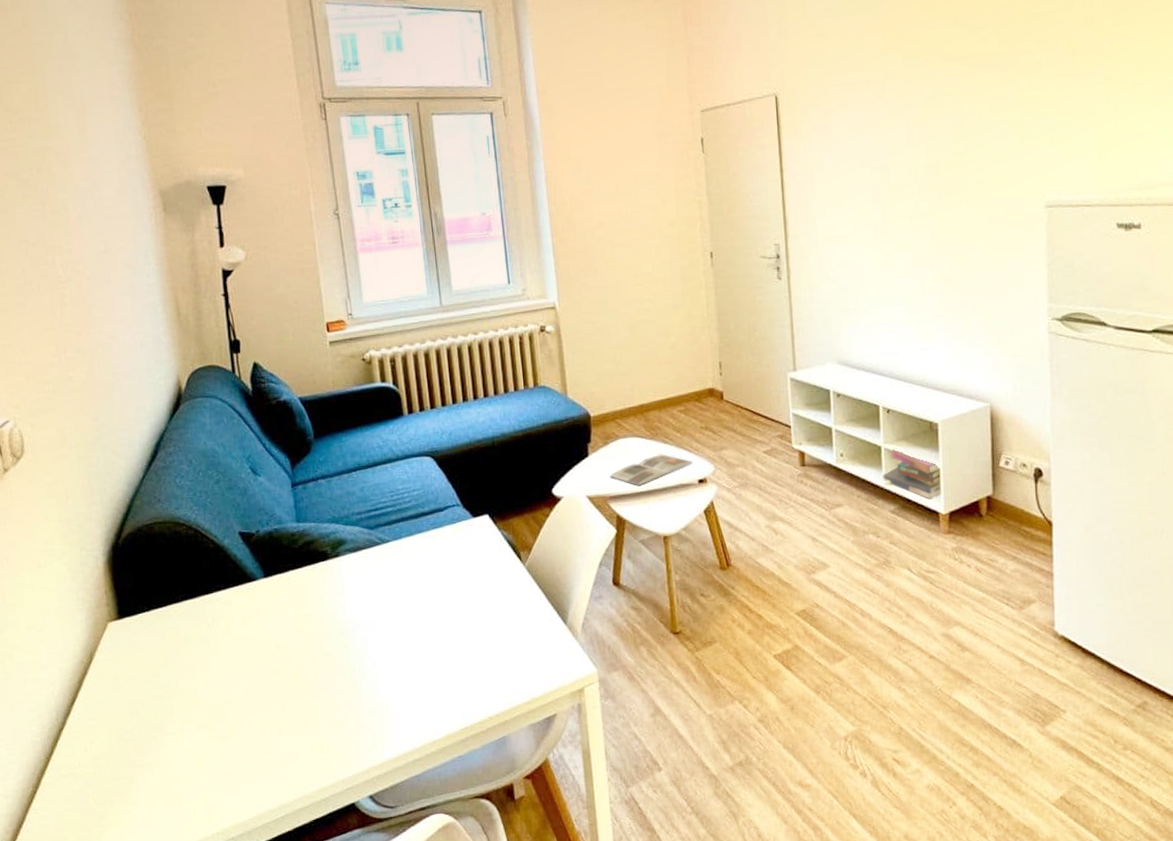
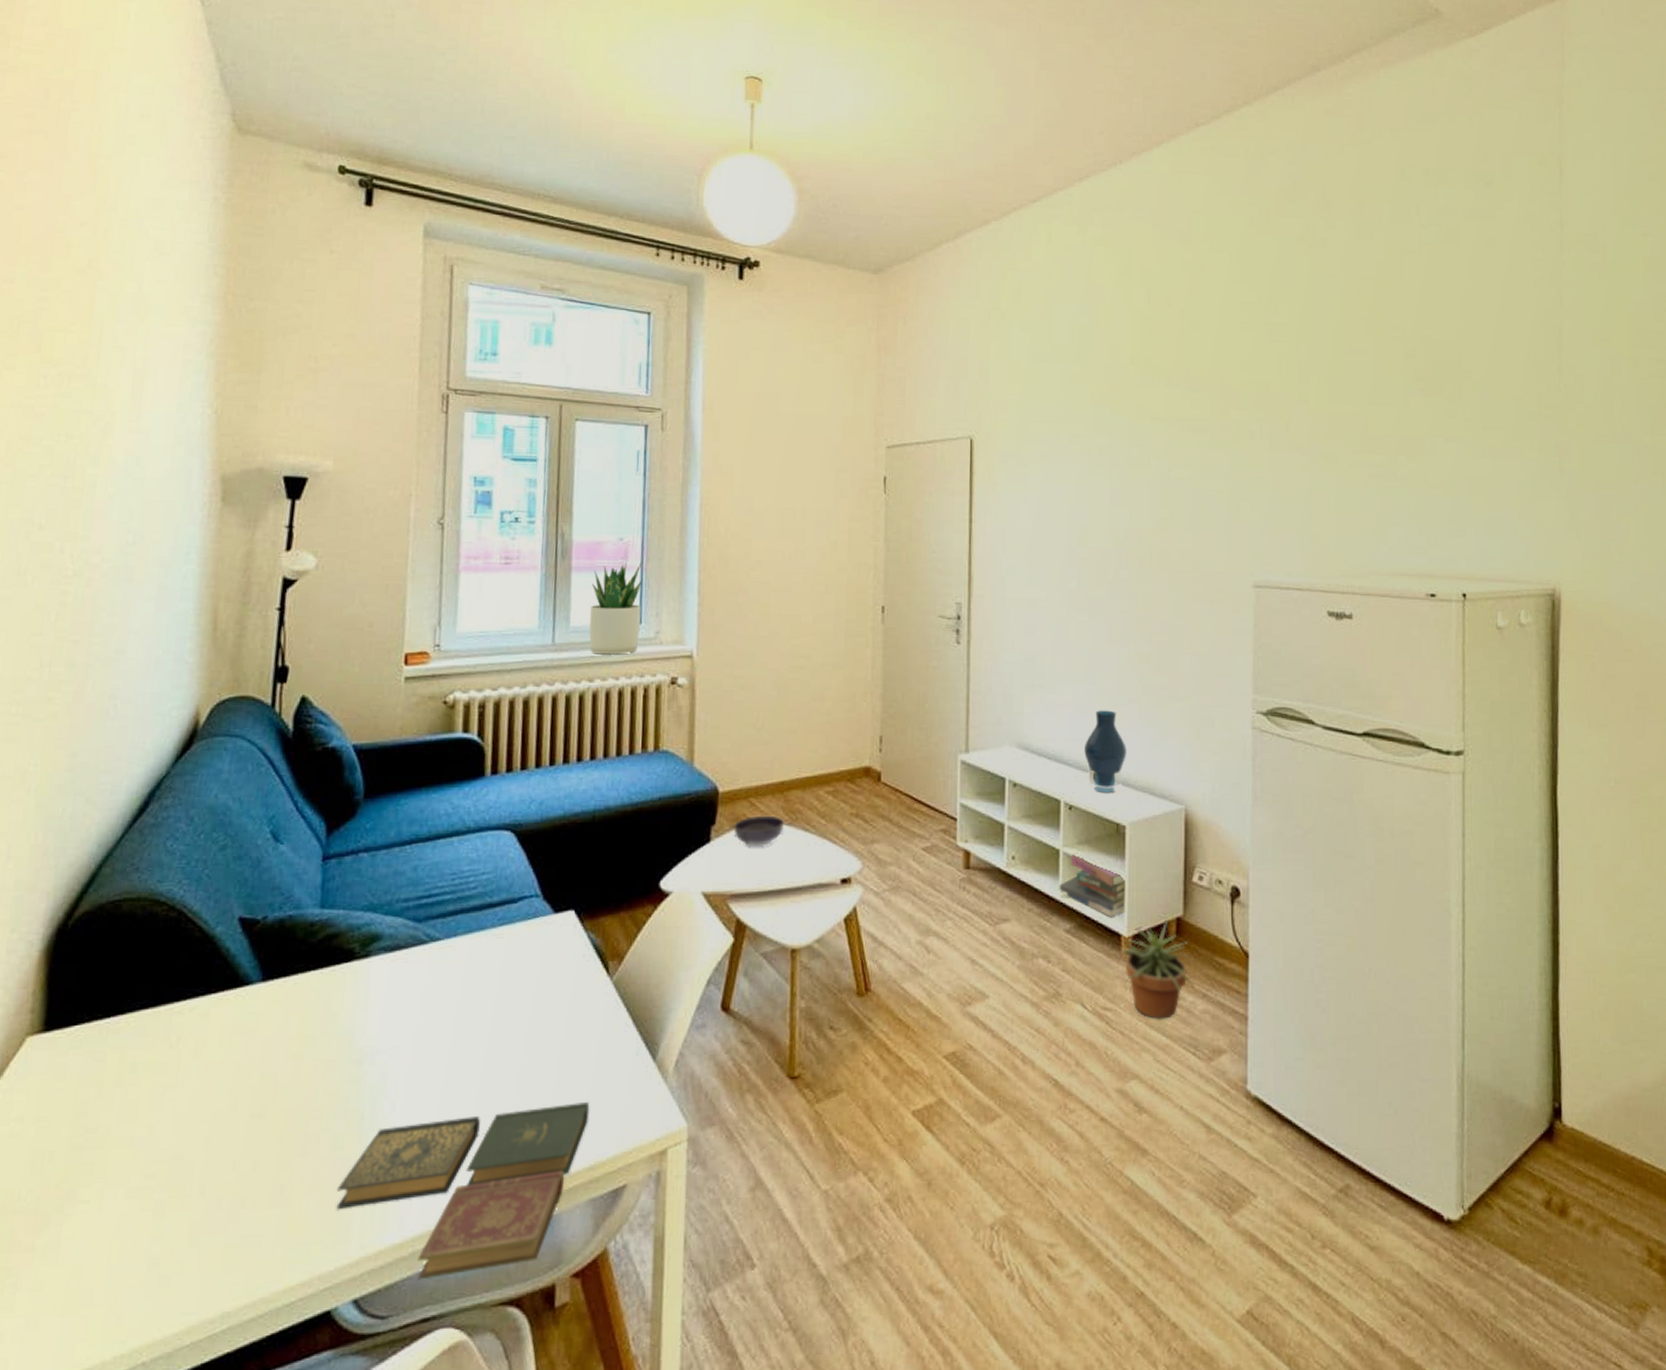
book: none [345,655,522,782] -> present [336,1101,590,1280]
planter: none [465,231,510,312] -> present [589,561,643,655]
bowl: none [606,432,647,459] -> present [733,815,784,847]
magazine: present [609,454,693,486] -> none [733,845,836,883]
vase: none [897,326,935,398] -> present [1085,710,1126,794]
potted plant: none [939,499,1006,578] -> present [1121,921,1195,1019]

